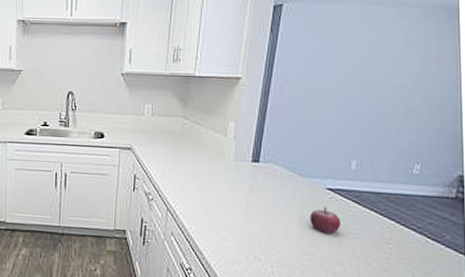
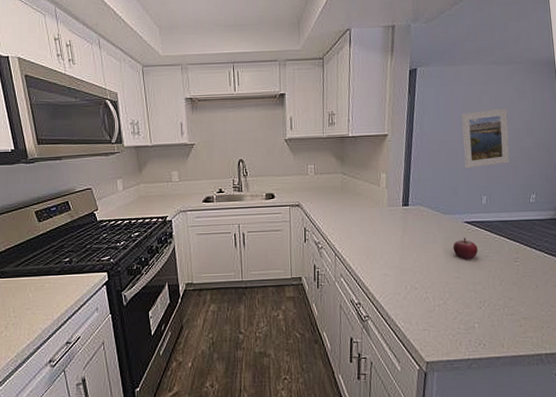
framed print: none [332,57,392,126] -> present [462,108,510,169]

